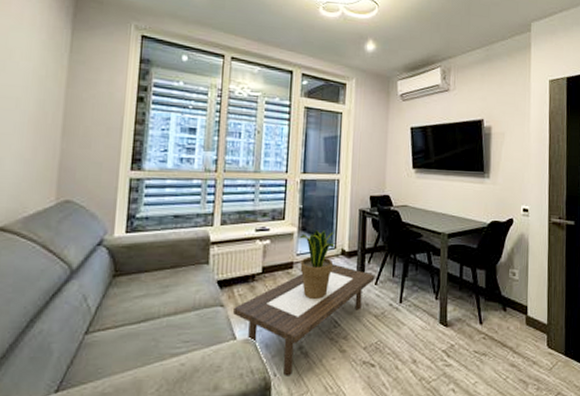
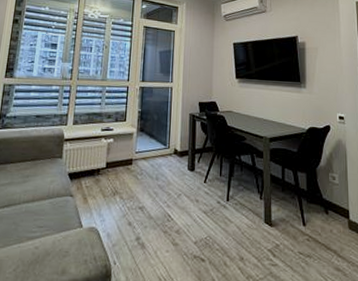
coffee table: present [233,264,375,376] -> none [81,162,204,265]
potted plant: present [299,230,334,299] -> none [138,131,168,194]

